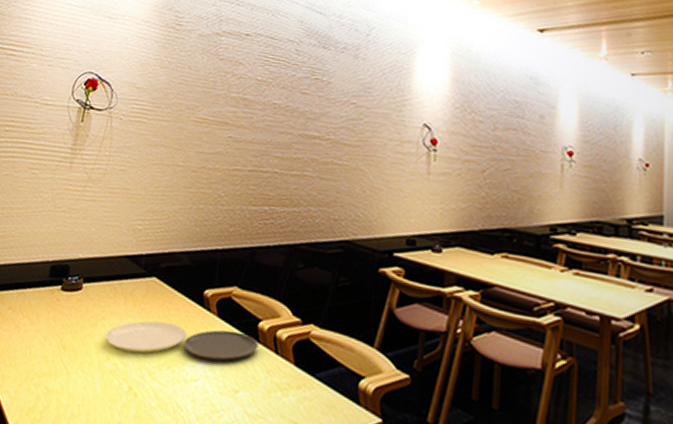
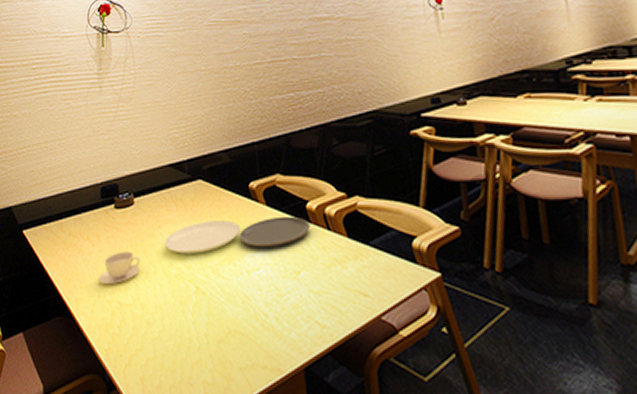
teacup: none [30,335,77,368] -> present [99,251,140,284]

